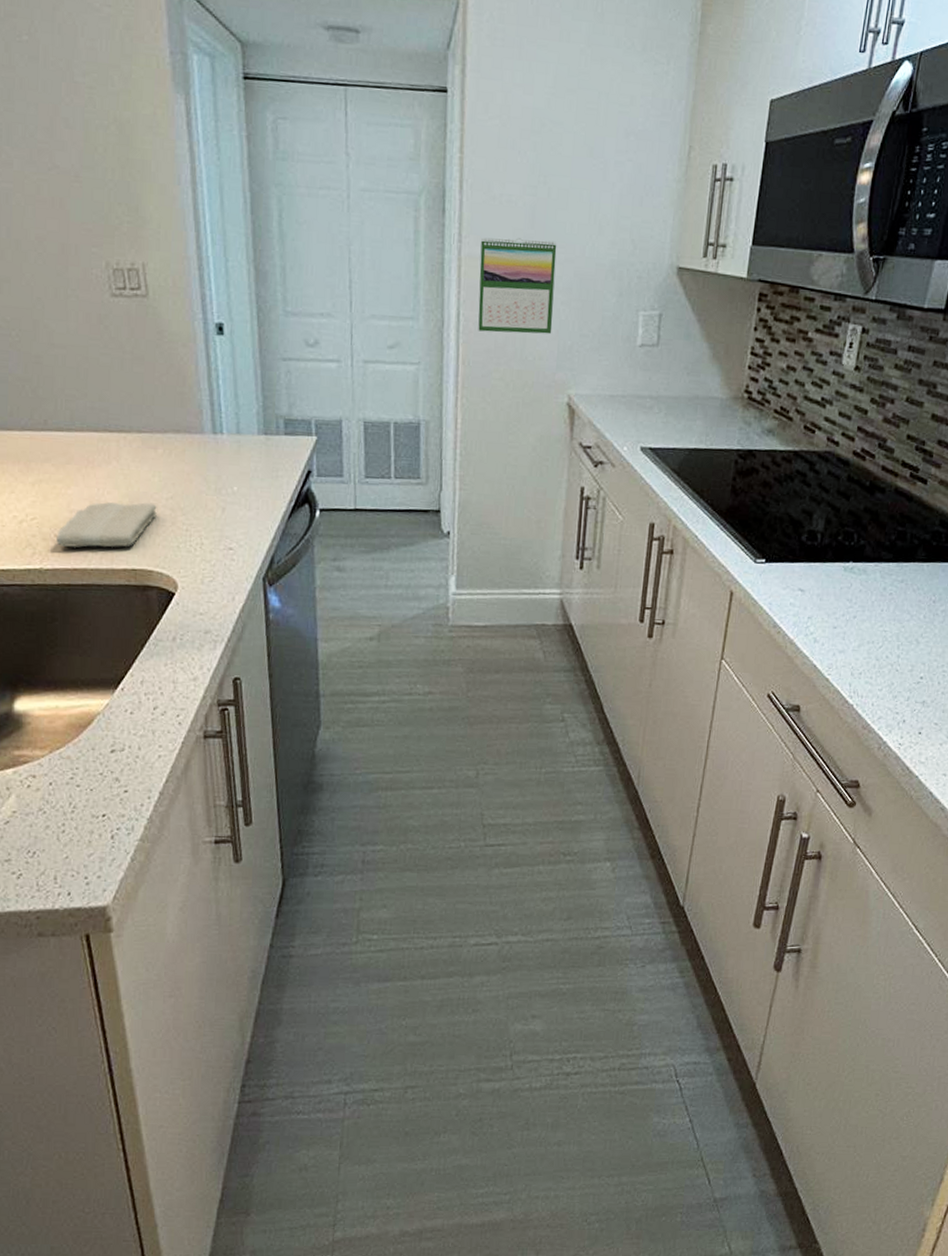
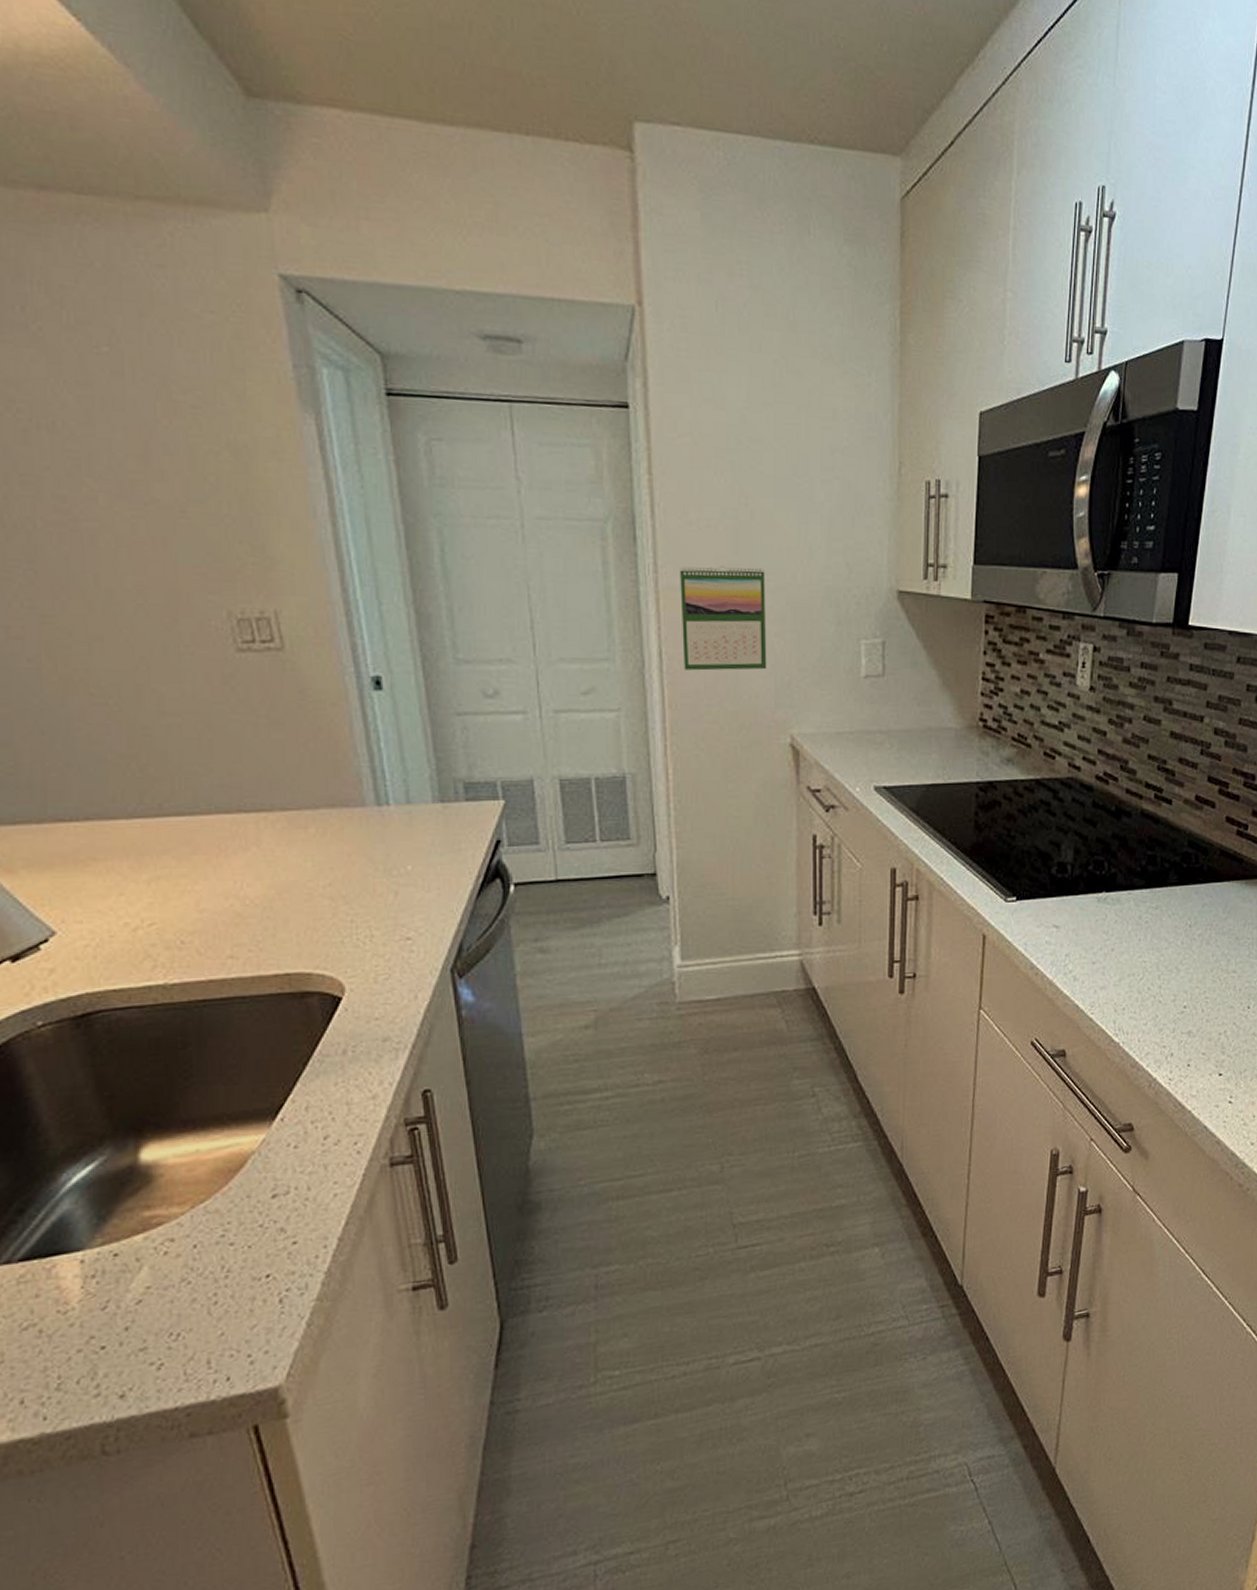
washcloth: present [56,502,157,548] -> none [184,893,312,956]

